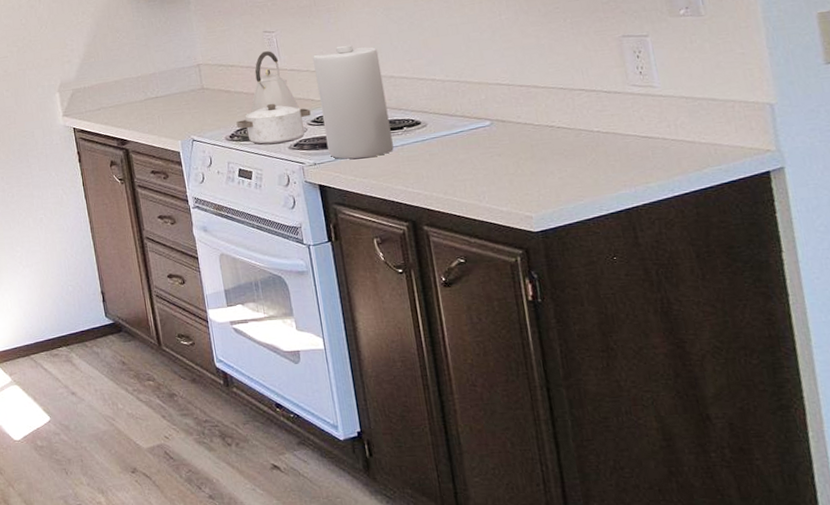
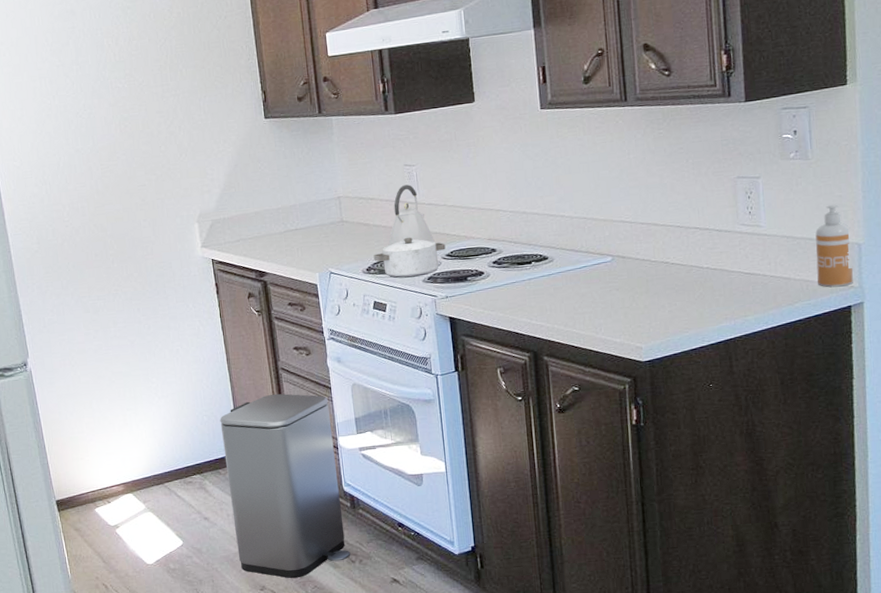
pedal bin: none [85,263,226,460] -> present [220,393,351,578]
paper towel holder: present [313,44,394,159] -> none [451,179,521,293]
soap dispenser: none [718,62,769,152] -> present [815,204,853,288]

